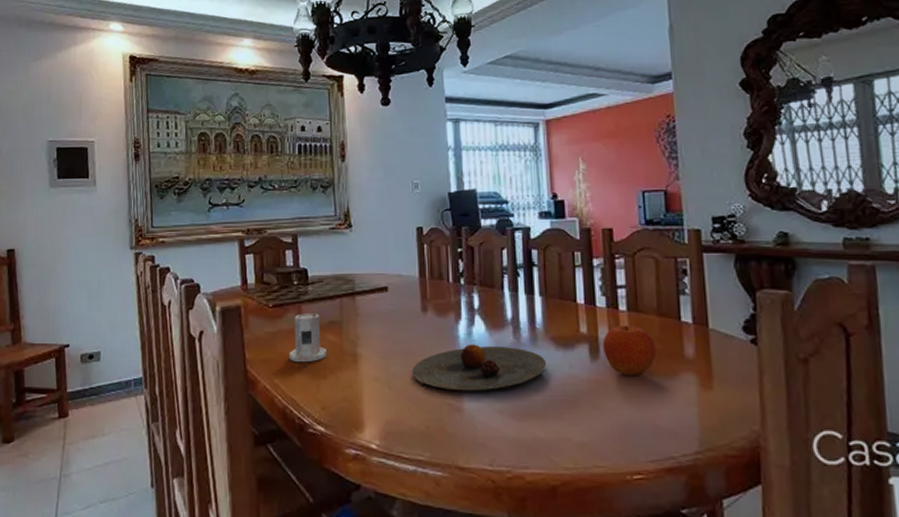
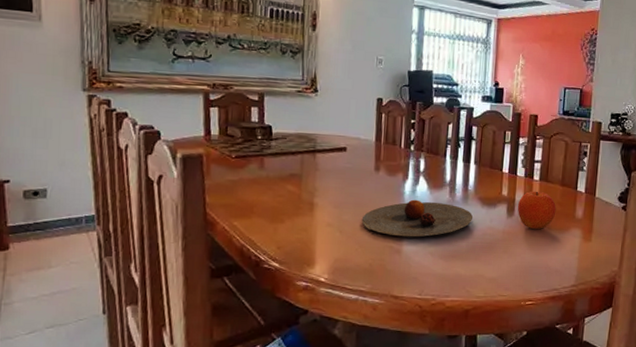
candle: present [289,309,327,363] -> none [248,162,285,209]

